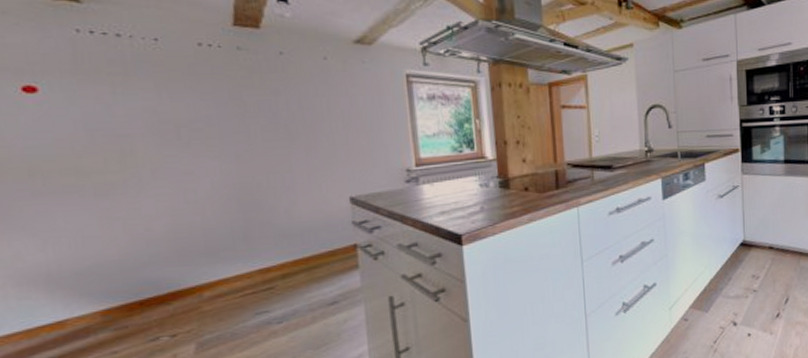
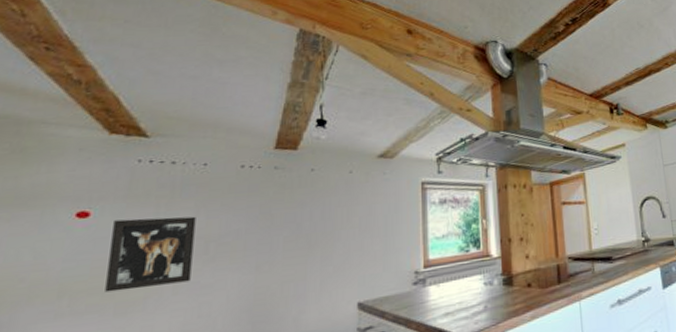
wall art: none [67,97,168,174] -> present [105,216,196,293]

